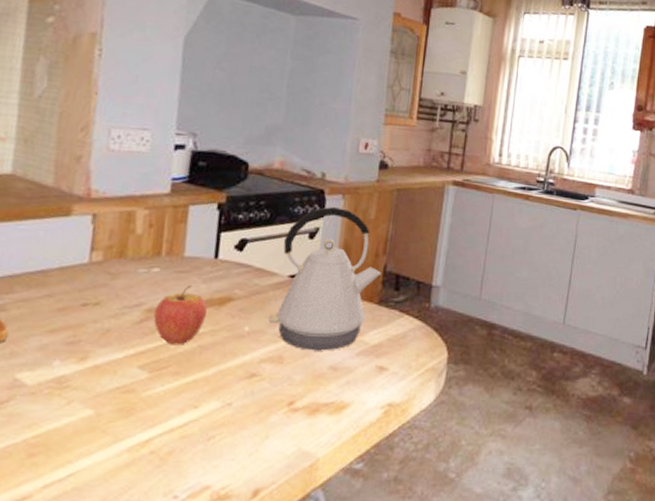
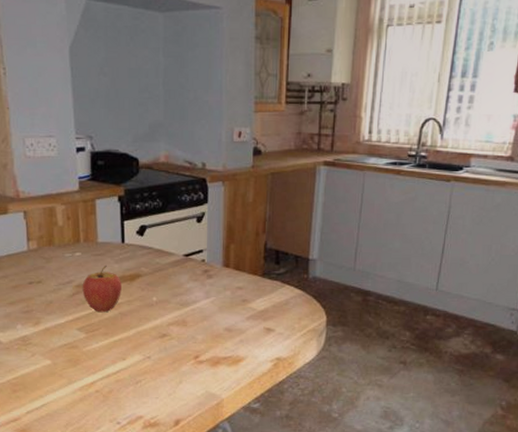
kettle: present [269,207,382,351] -> none [172,193,263,316]

